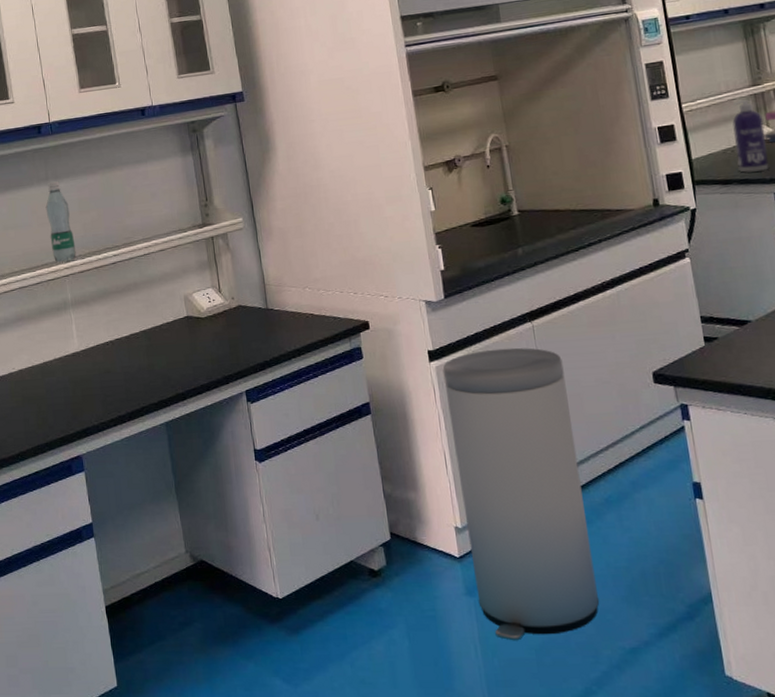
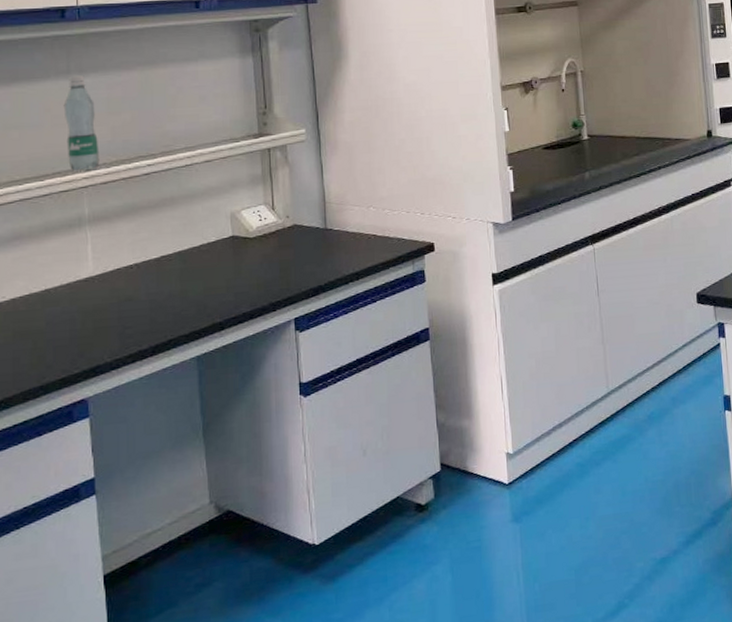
pedal bin: present [442,348,600,641] -> none [505,270,637,564]

